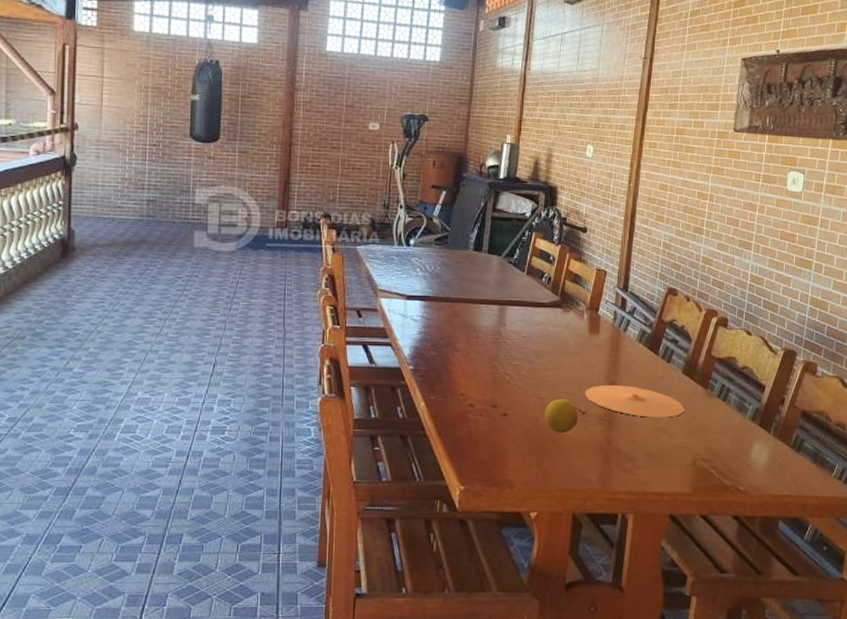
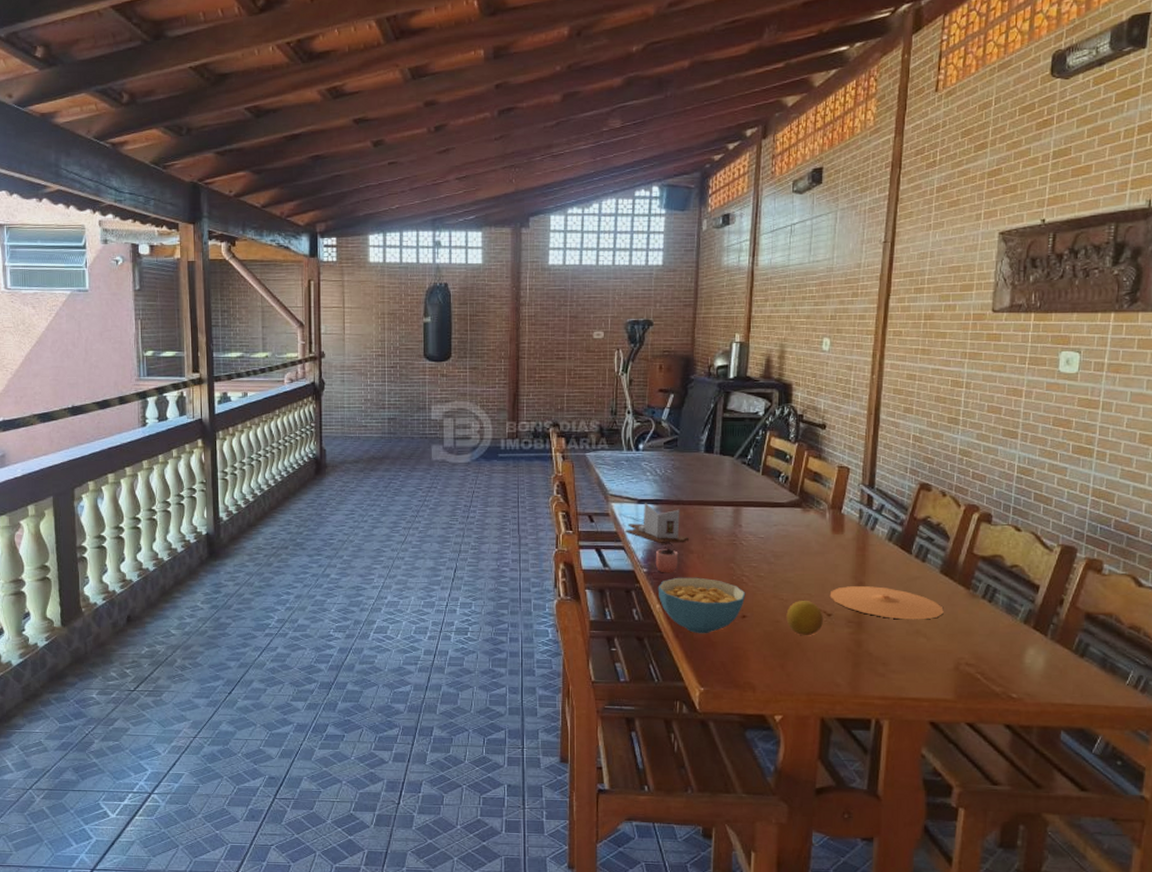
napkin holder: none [393,299,456,341] -> present [625,503,690,544]
cocoa: none [421,332,445,371] -> present [655,534,679,573]
cereal bowl: none [423,375,508,432] -> present [657,577,746,634]

